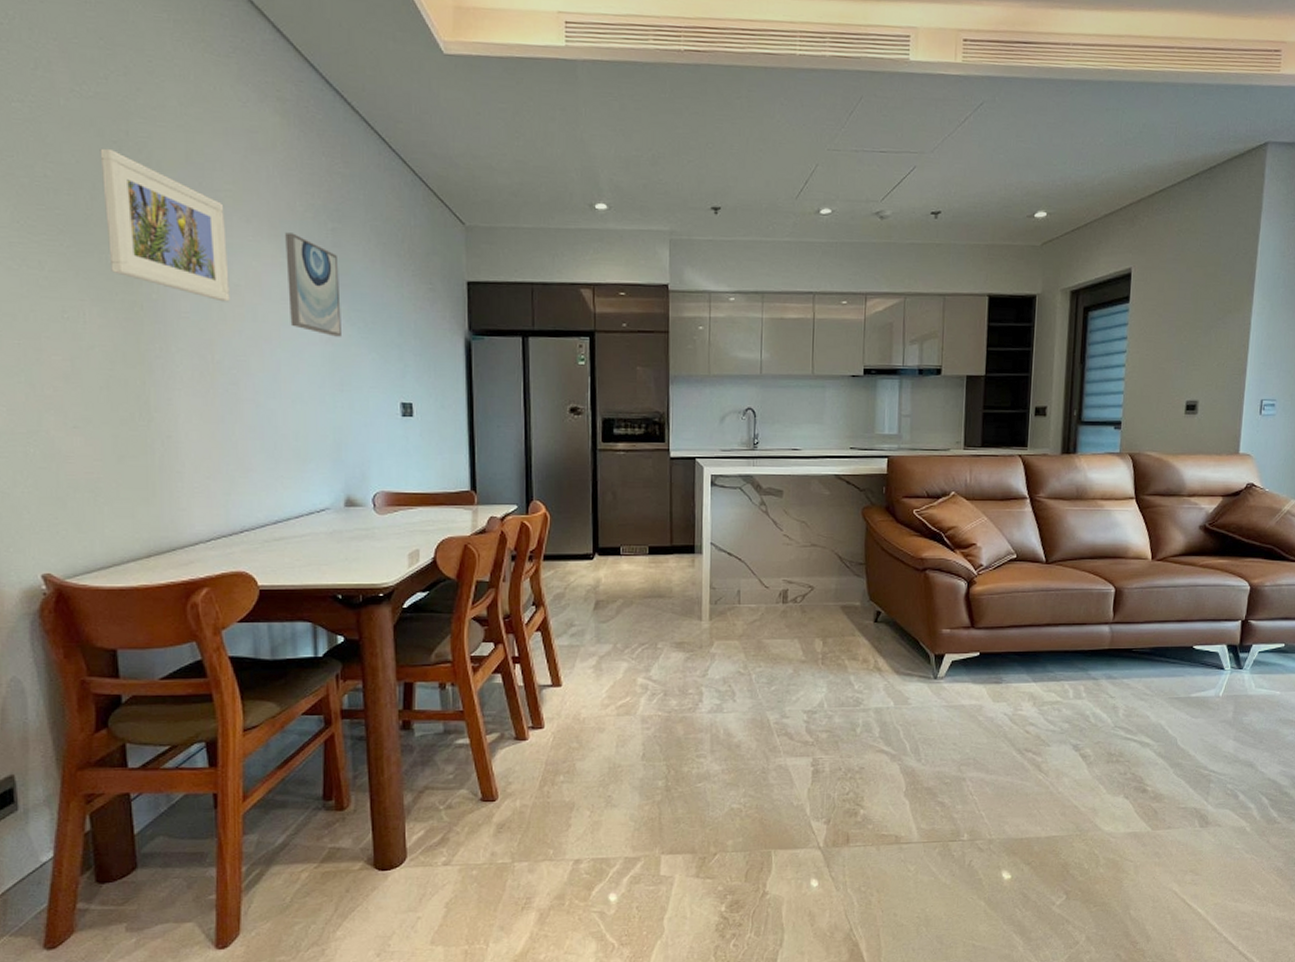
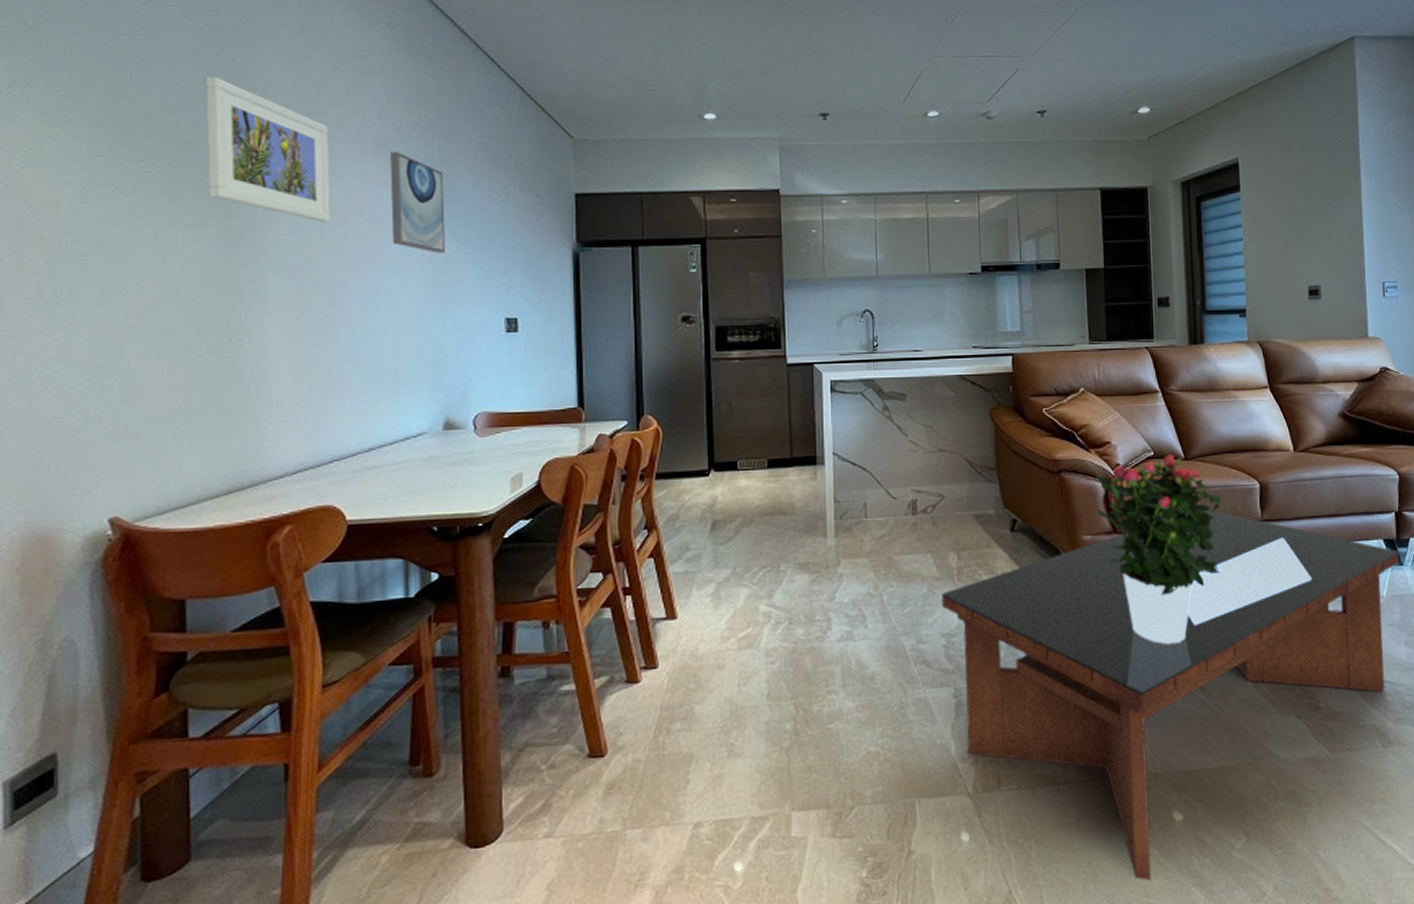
coffee table: none [806,611,1239,926] -> present [942,510,1399,881]
potted flower: none [956,557,1077,730] -> present [1095,454,1223,645]

